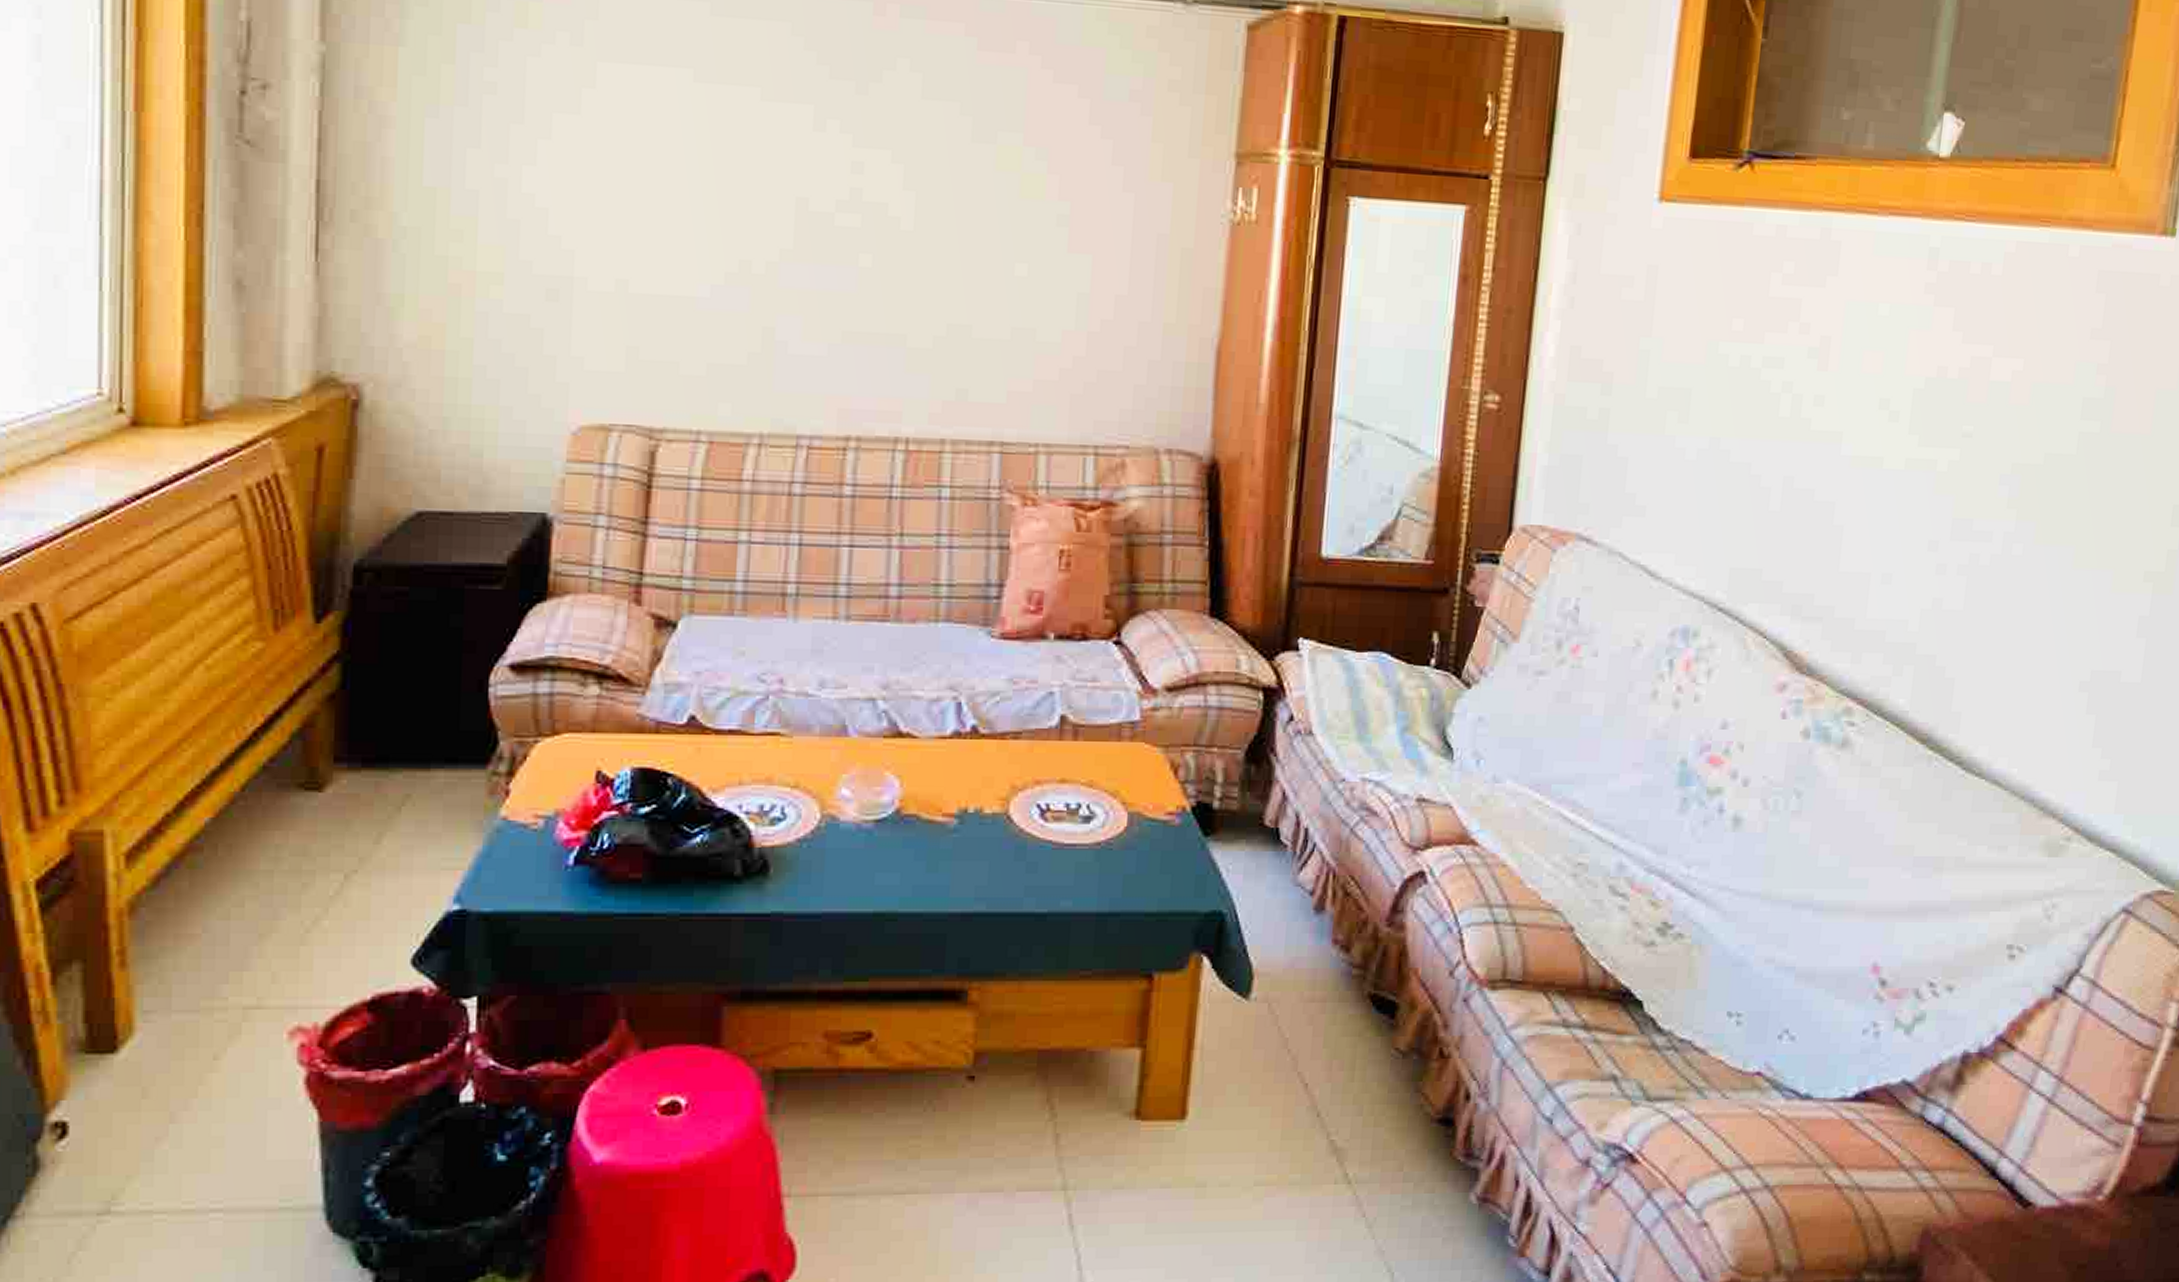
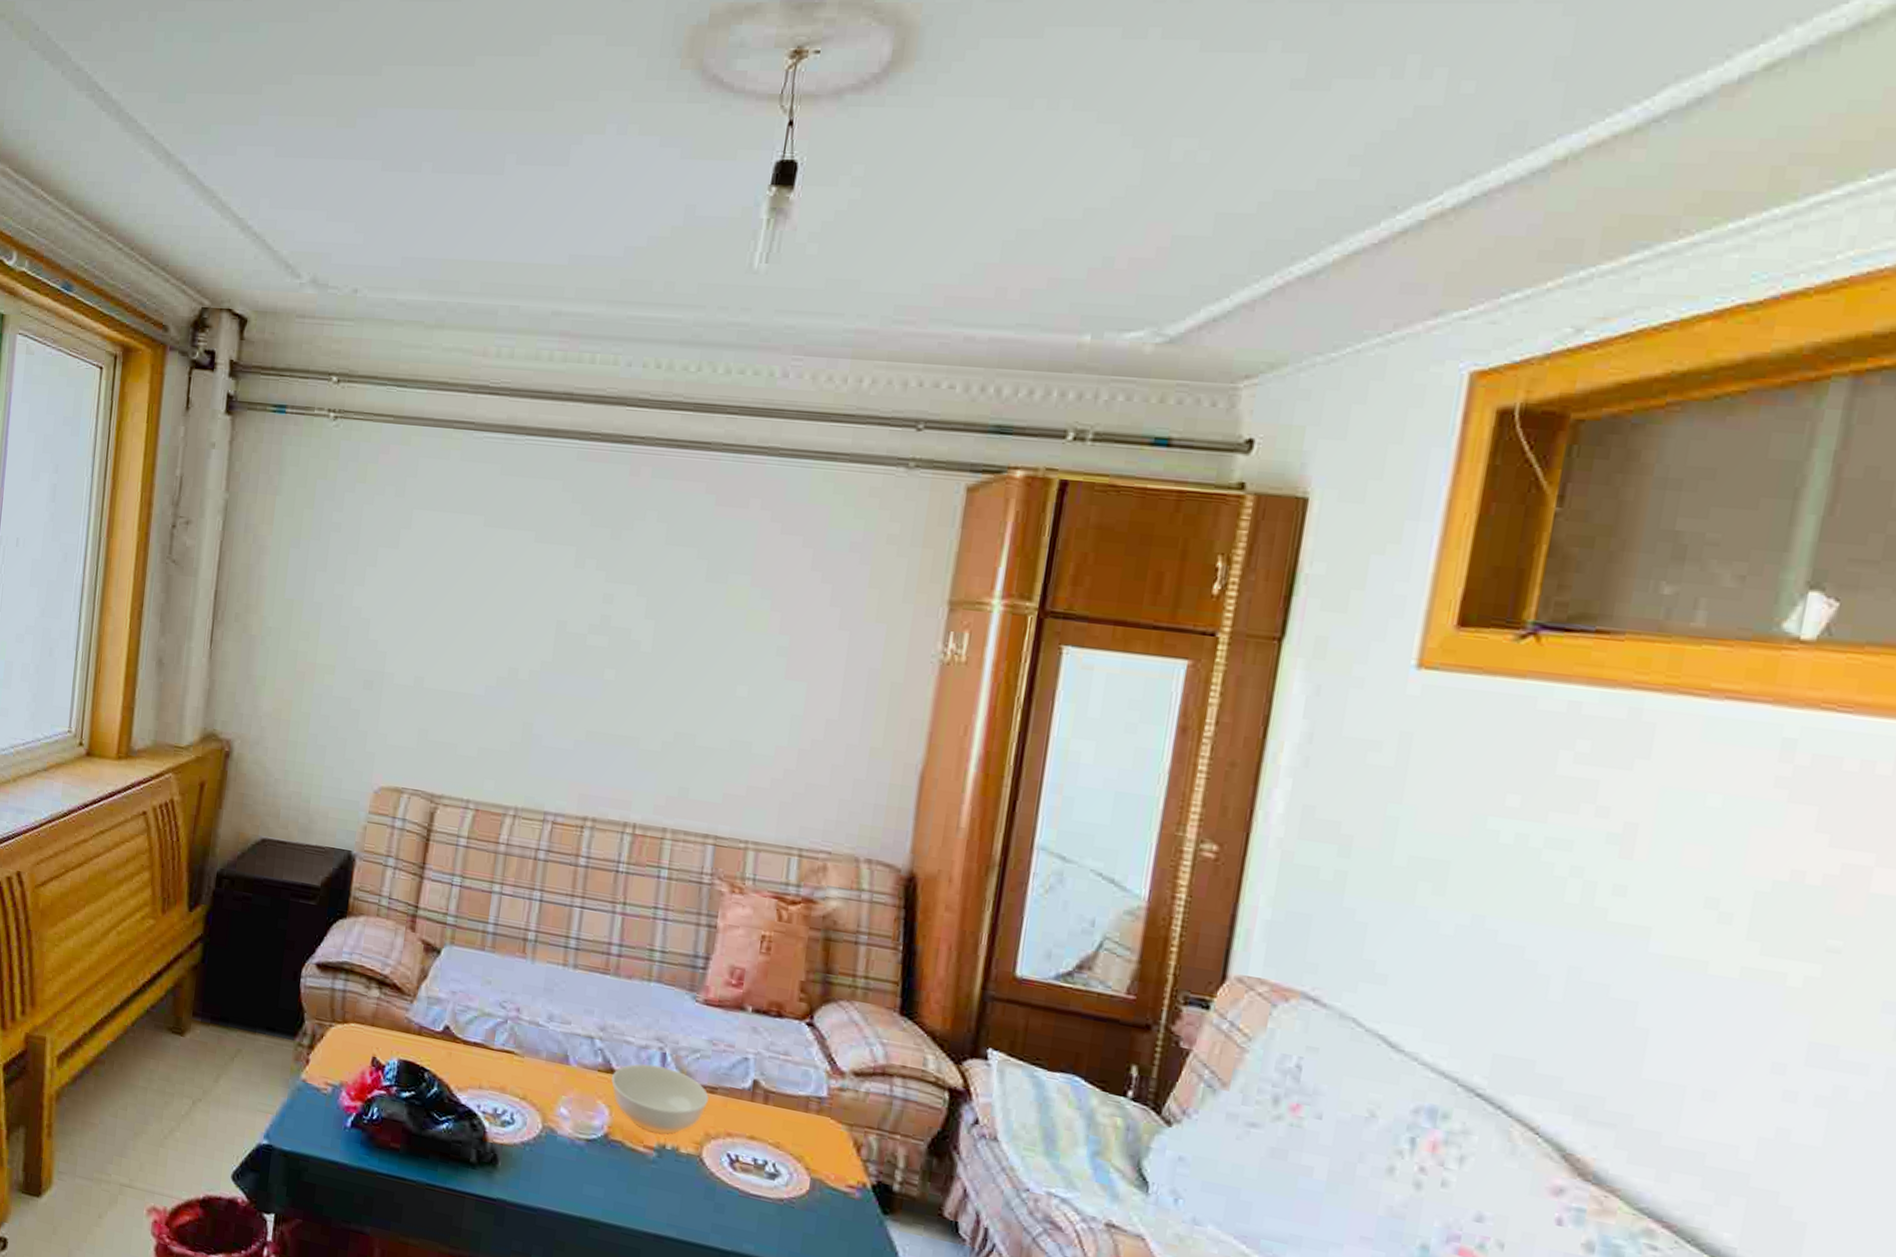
bowl: none [900,719,1012,797] -> present [611,1064,709,1135]

